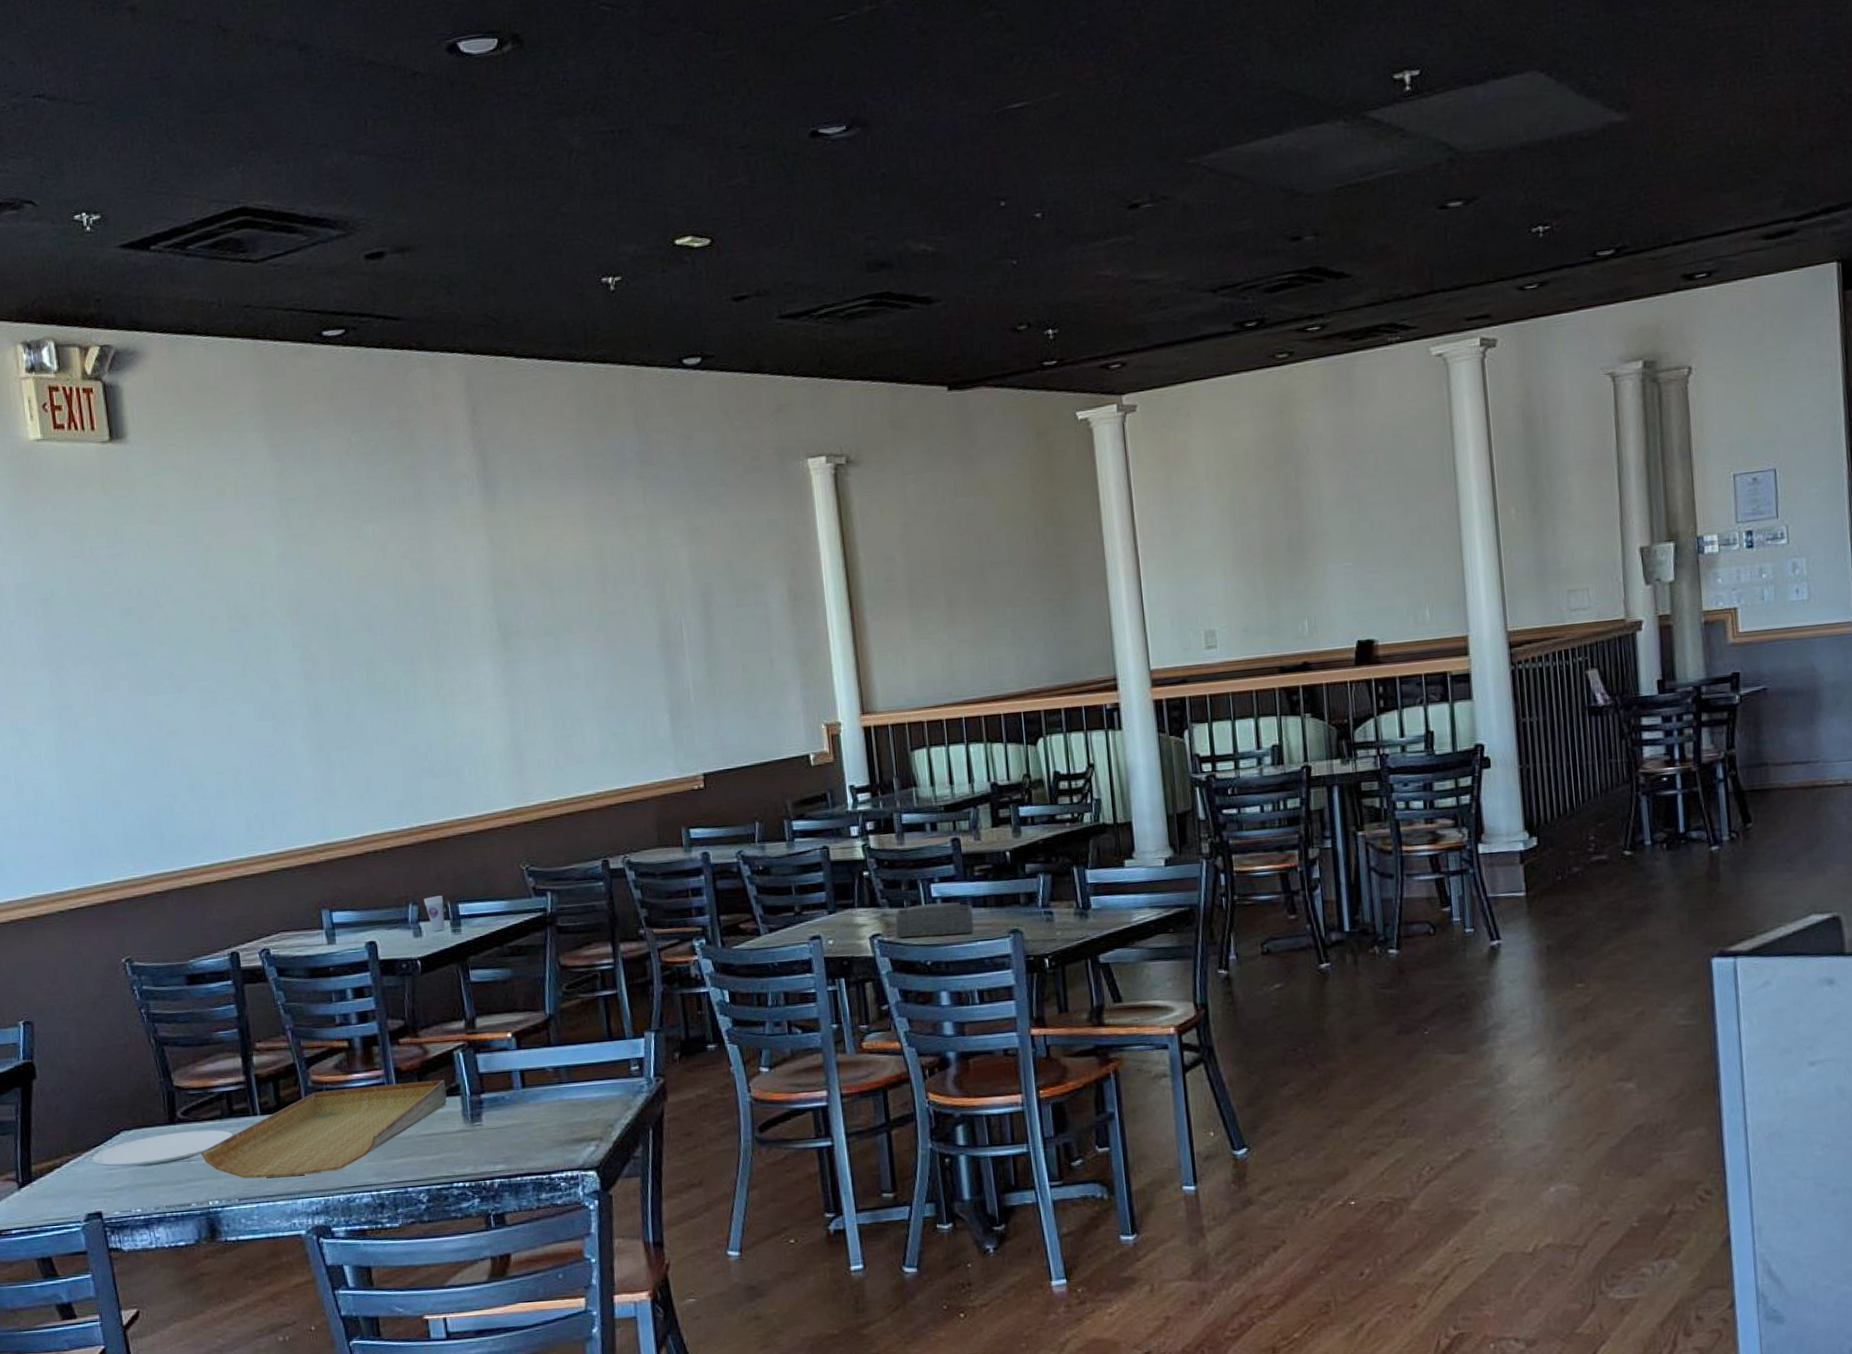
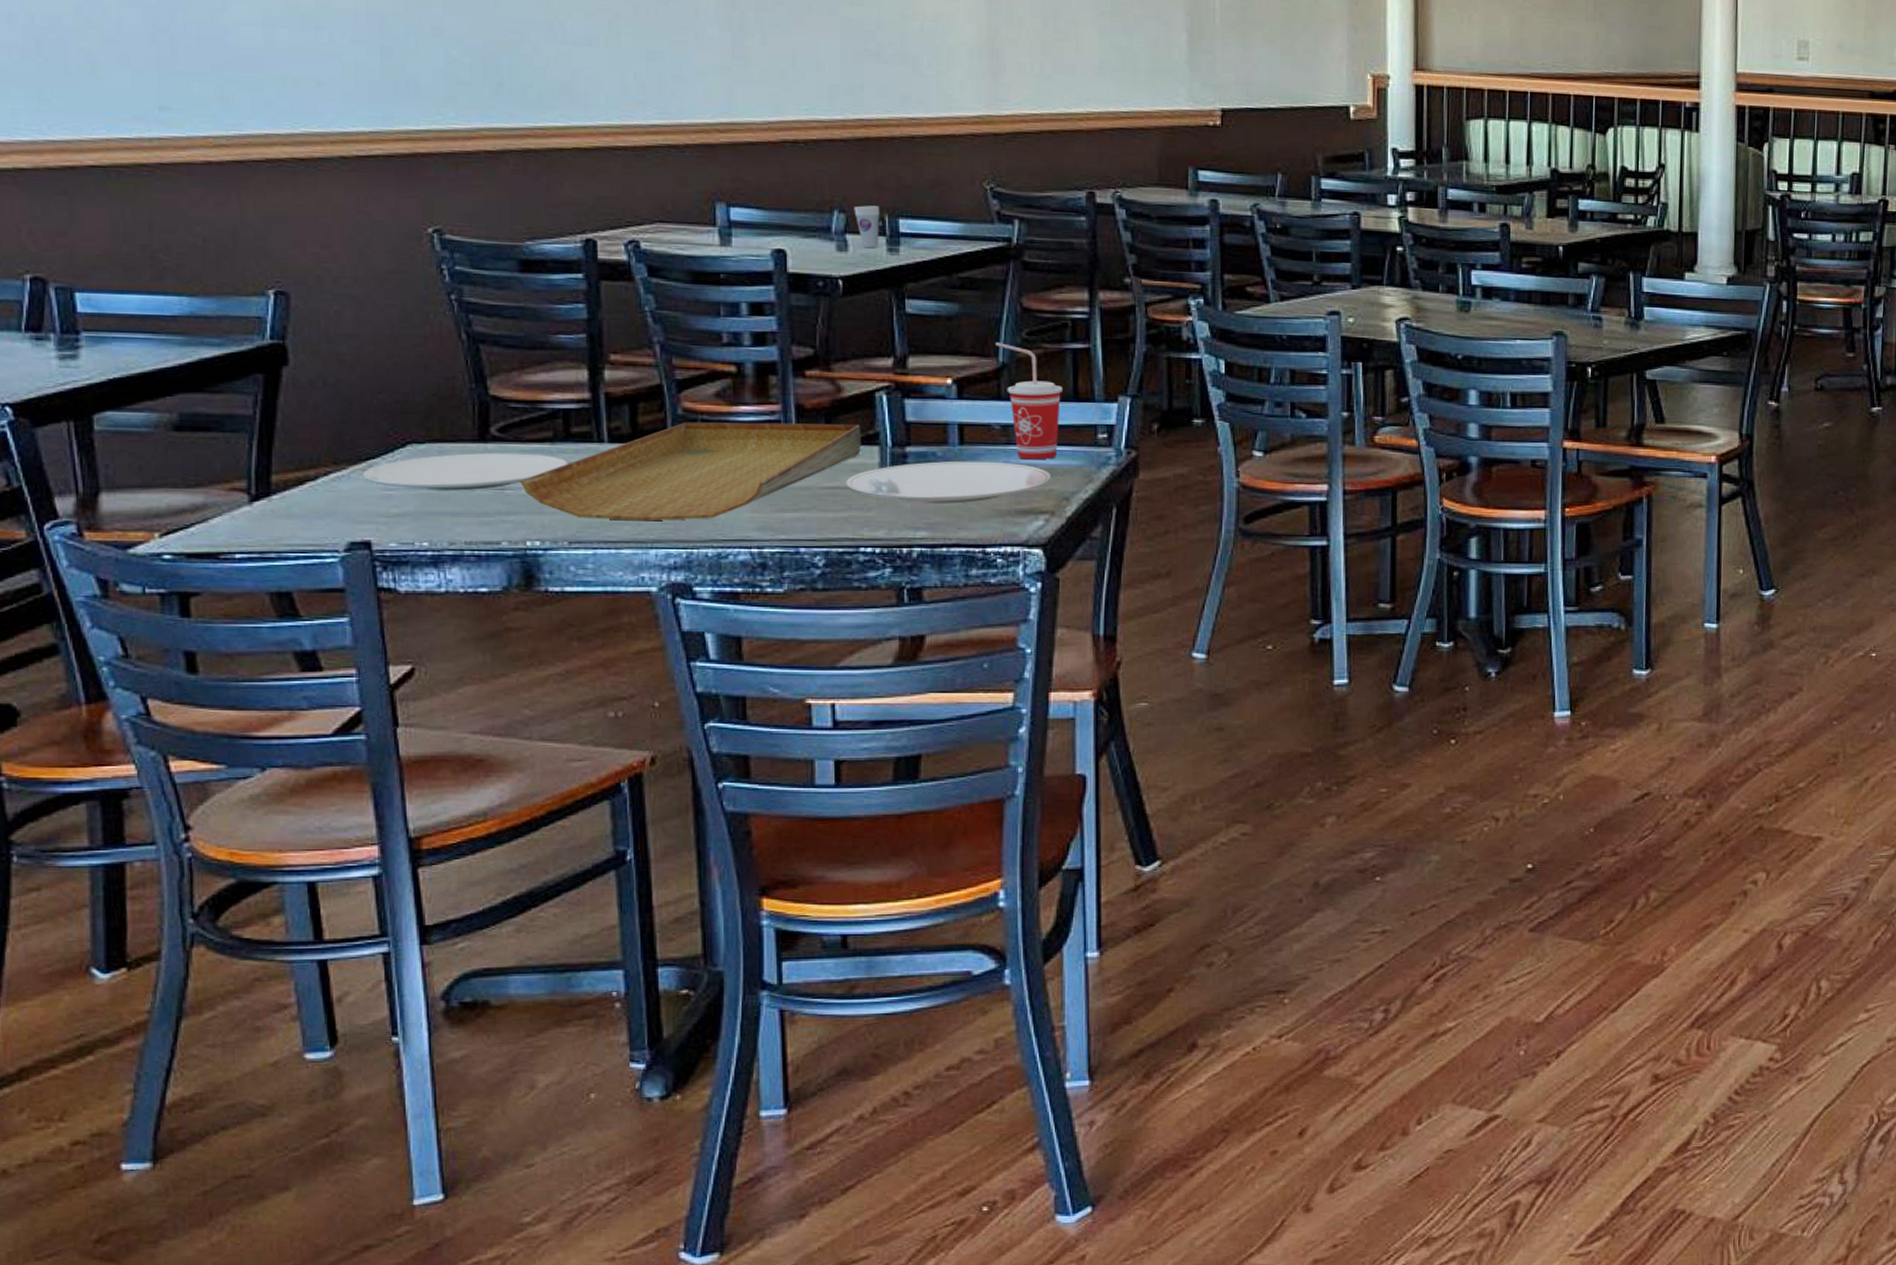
plate: none [438,1099,598,1141] -> present [846,461,1052,504]
beverage cup: none [542,997,600,1095] -> present [995,341,1063,460]
napkin holder: present [894,902,974,938] -> none [1426,291,1516,330]

